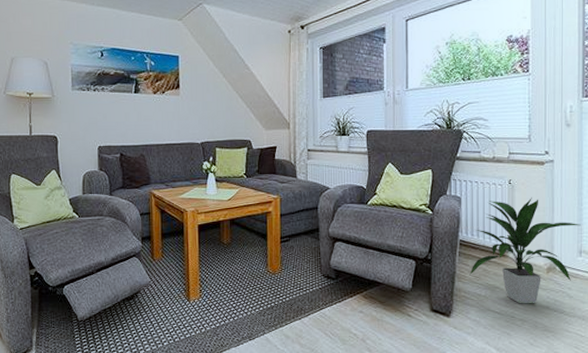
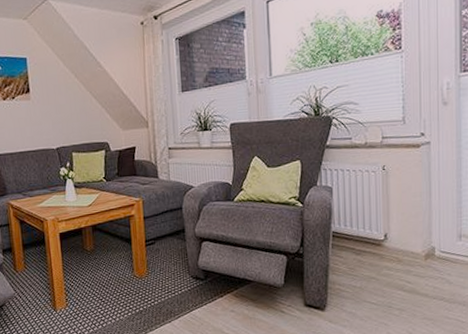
indoor plant: present [469,197,581,304] -> none [344,182,460,293]

